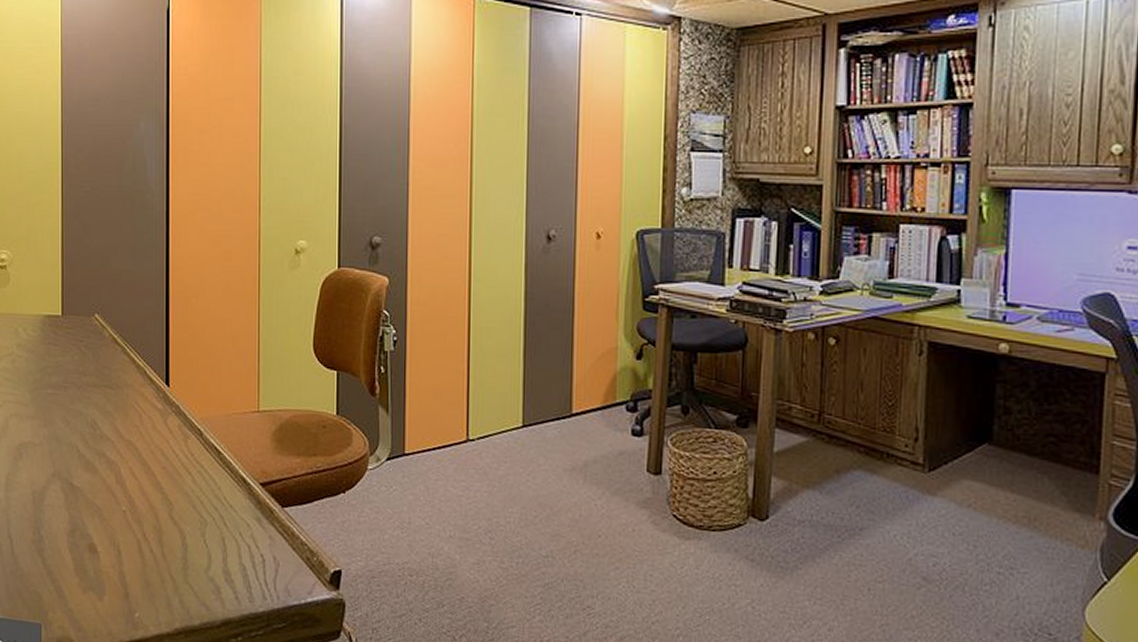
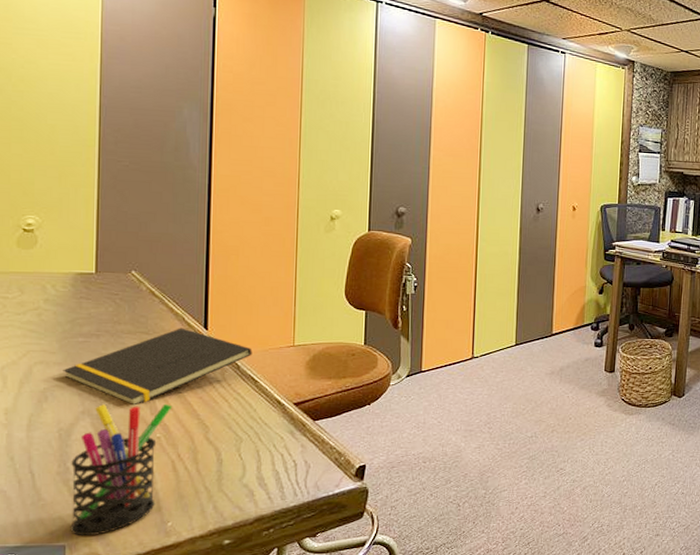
notepad: none [35,382,215,471] -> present [63,328,253,406]
pen holder: none [44,467,137,617] -> present [70,403,173,537]

